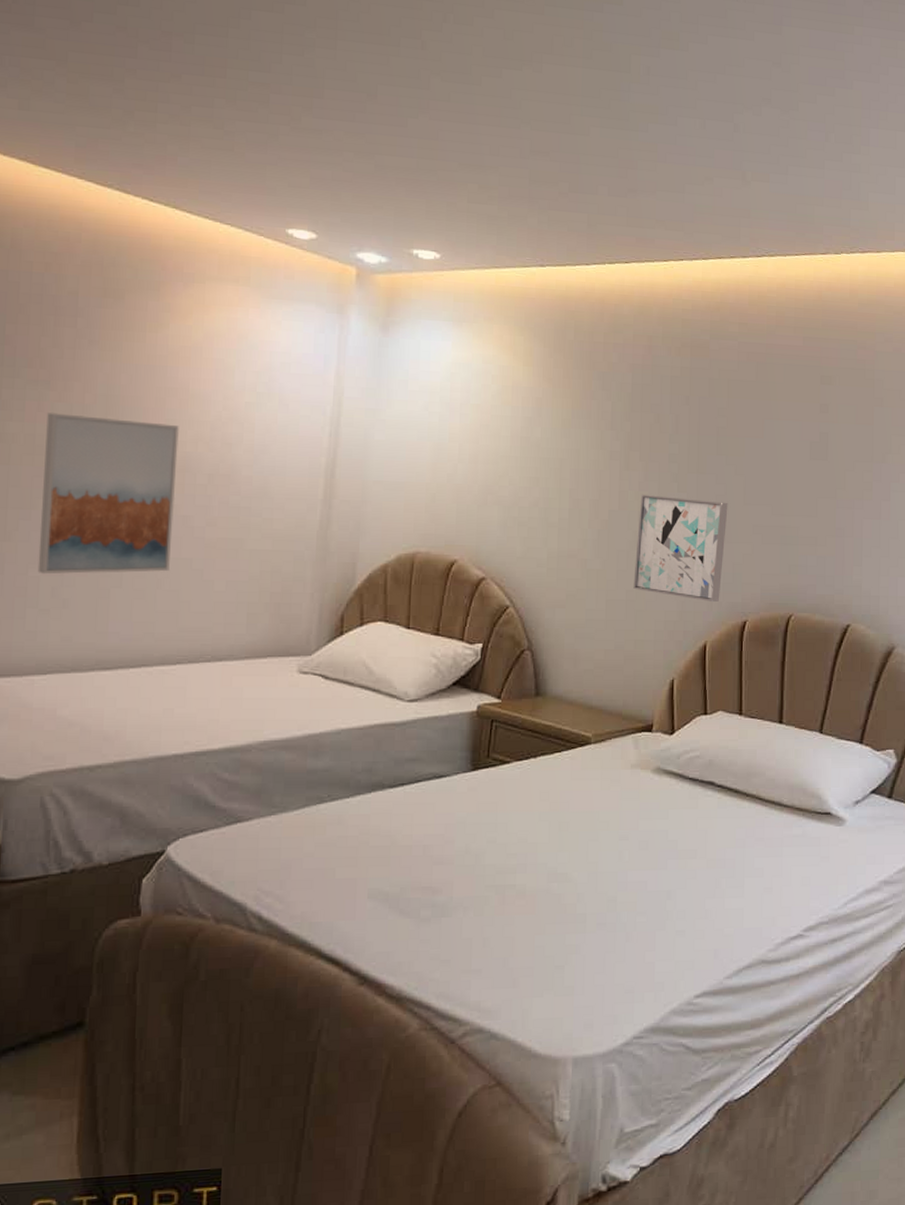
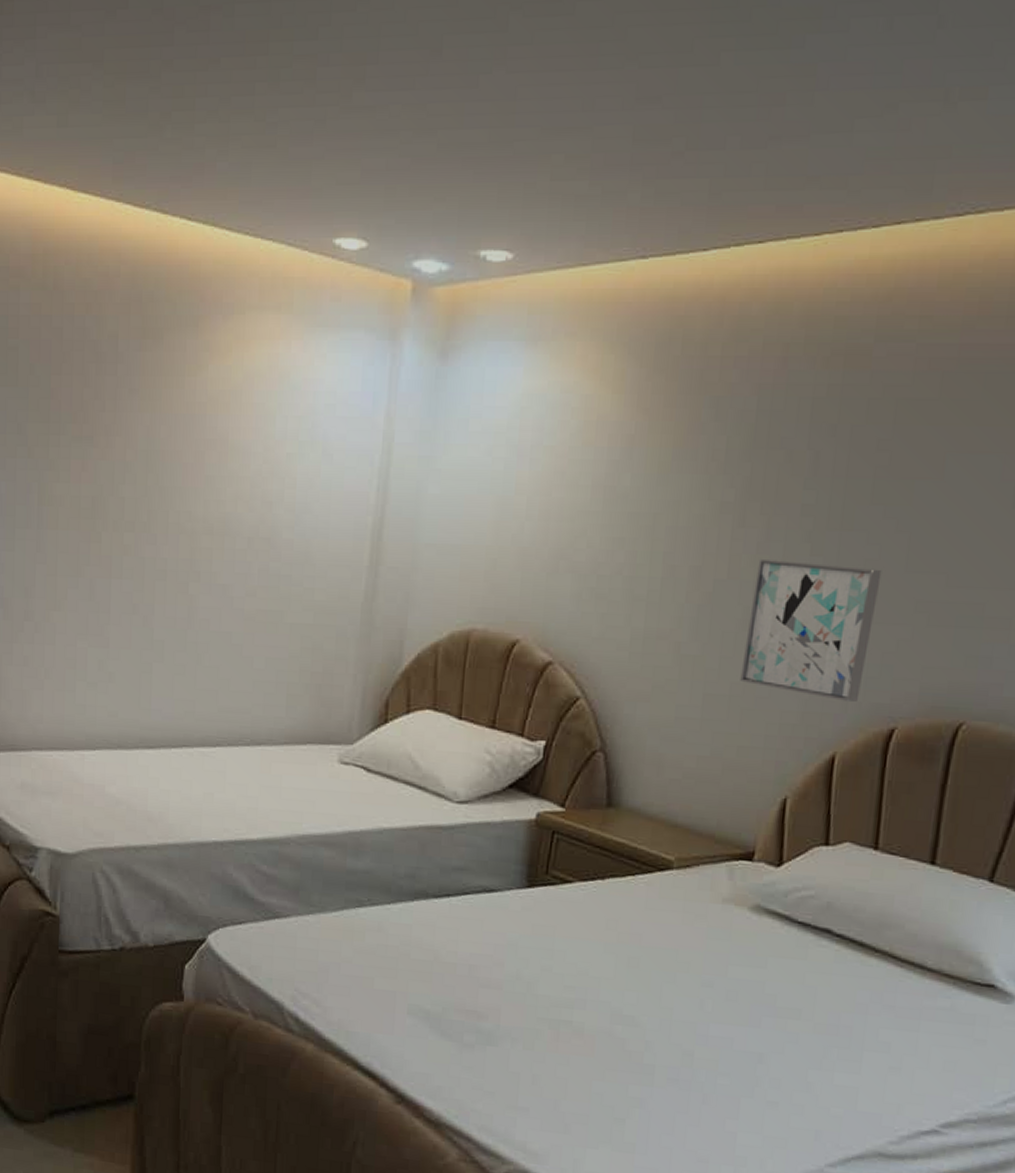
wall art: present [37,413,179,575] -> none [85,472,218,646]

